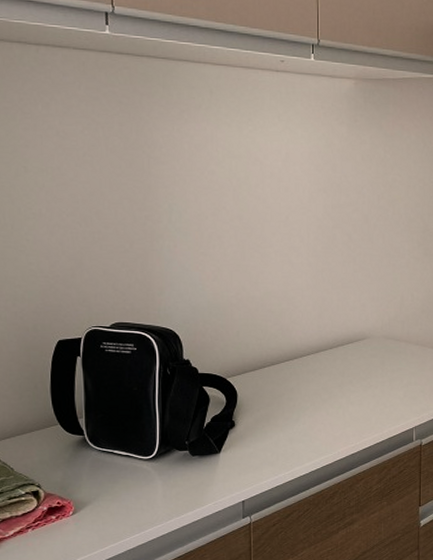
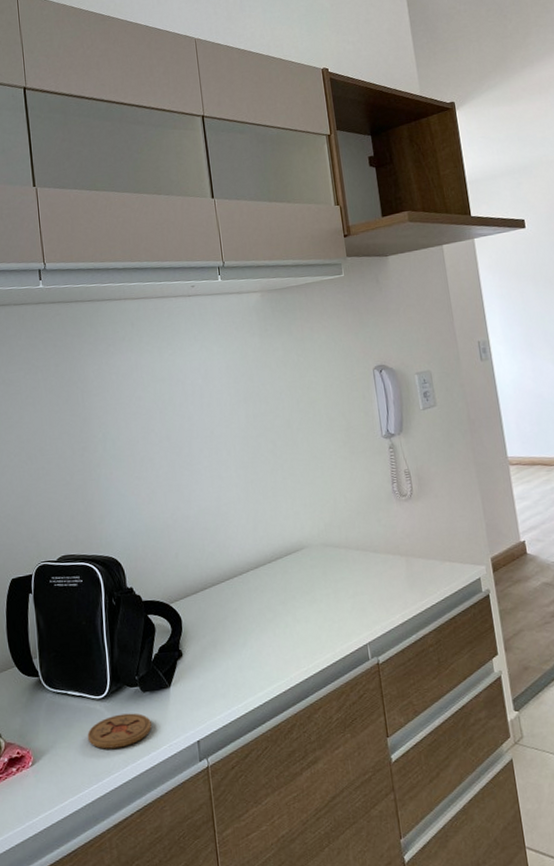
coaster: none [132,473,198,504] -> present [87,713,152,749]

